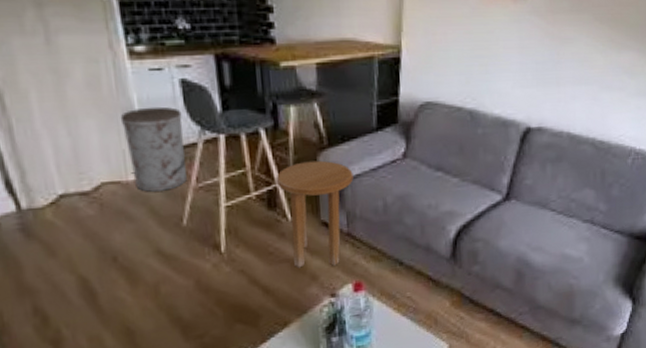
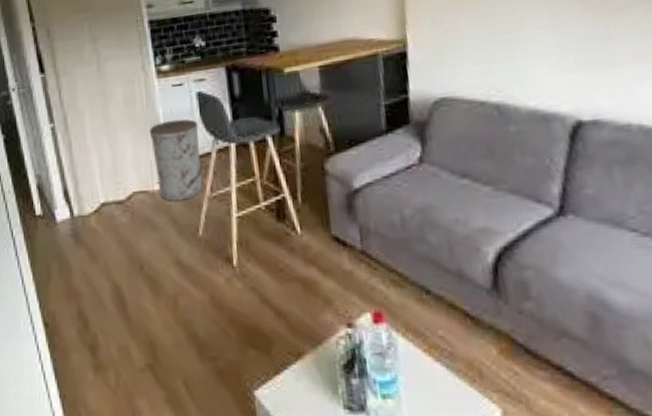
side table: present [276,160,354,268] -> none [284,167,365,289]

